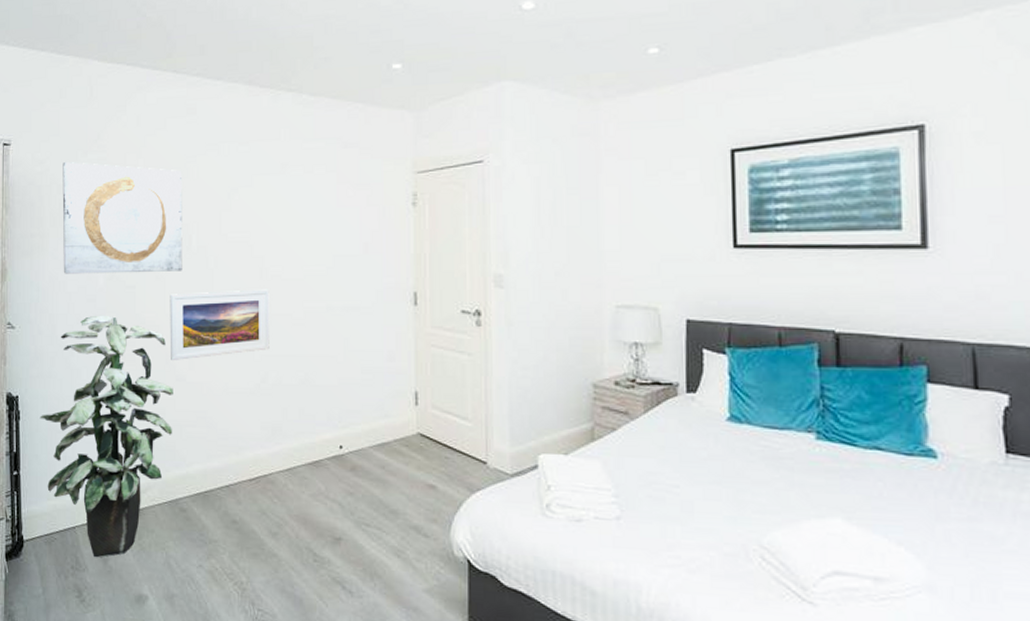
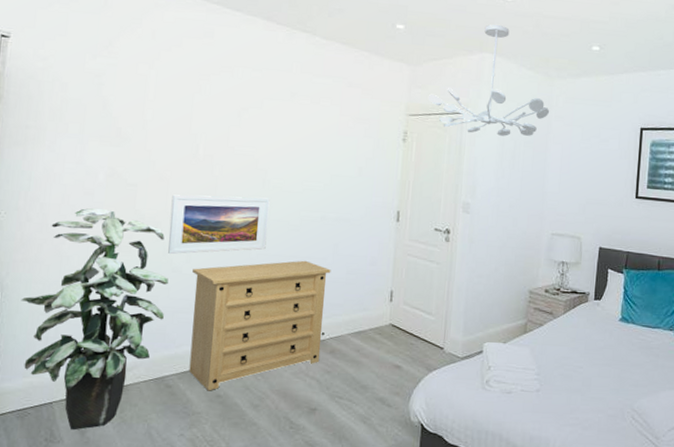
wall art: present [62,161,183,274] -> none [60,61,195,175]
dresser: none [197,359,344,516] -> present [189,260,331,391]
chandelier: none [438,42,598,186] -> present [428,24,550,136]

